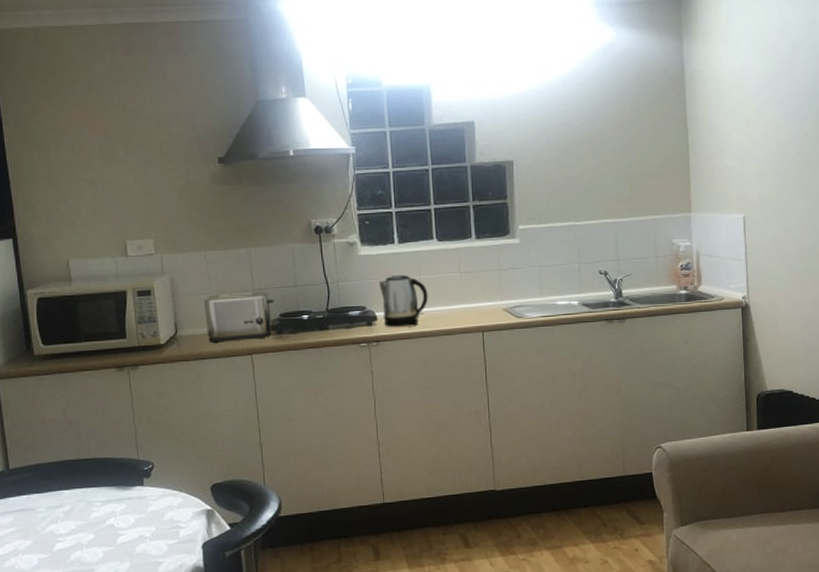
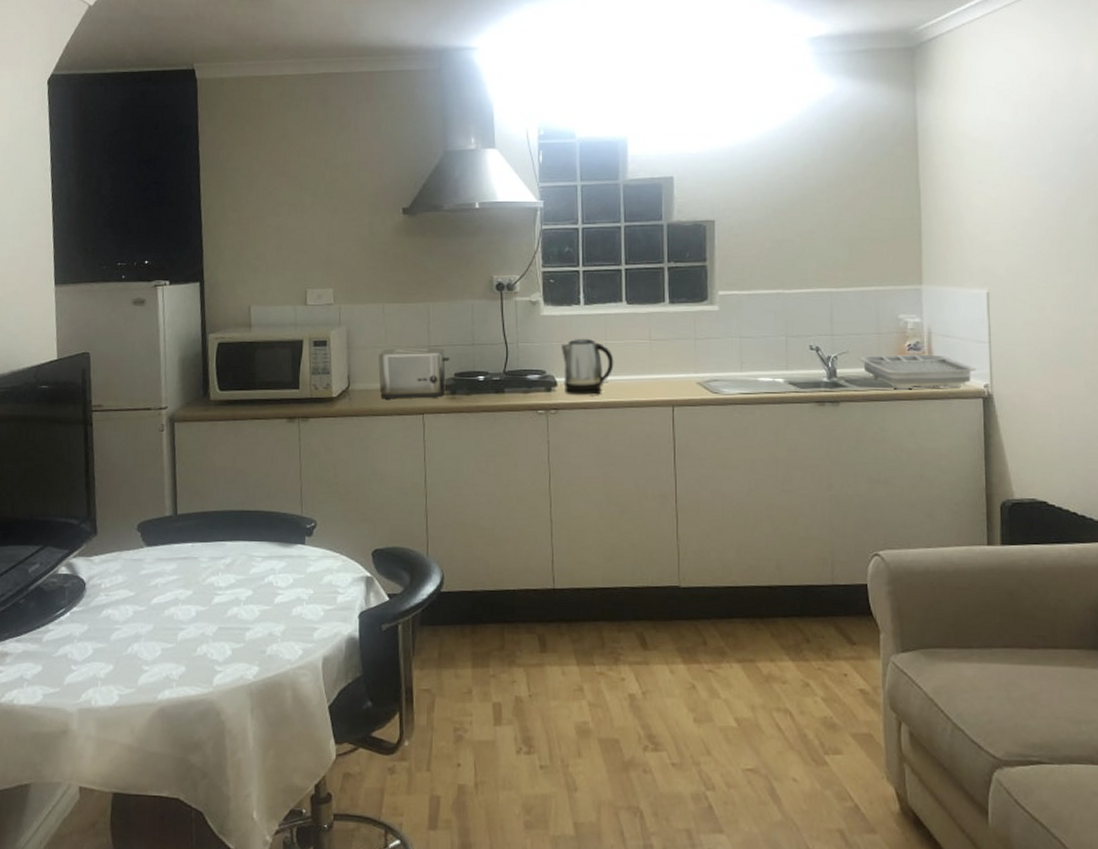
dish rack: none [641,272,736,305] -> present [859,354,976,390]

